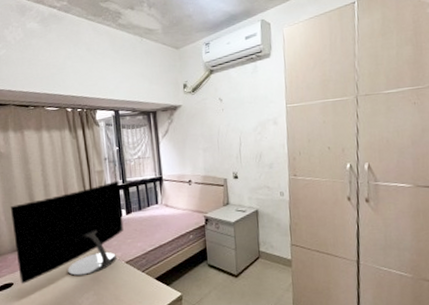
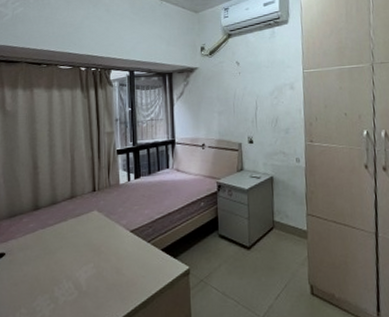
monitor: present [10,180,124,284] -> none [10,143,131,254]

